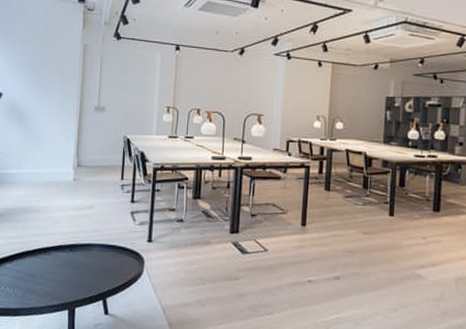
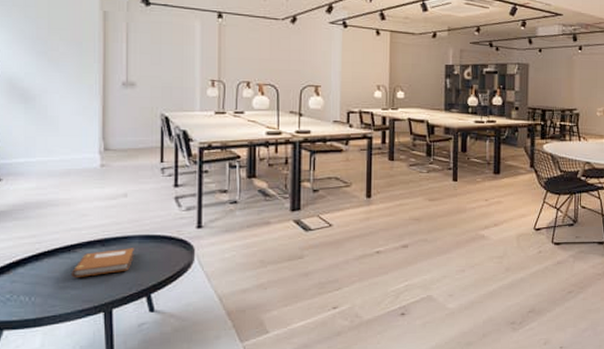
notebook: none [46,254,95,277] -> present [72,248,134,278]

